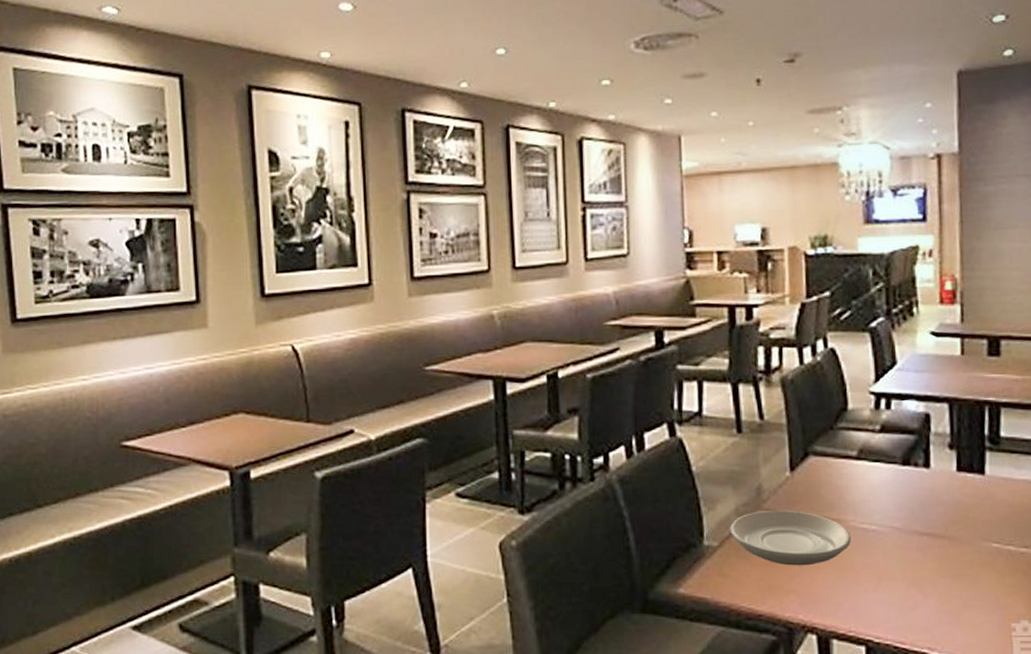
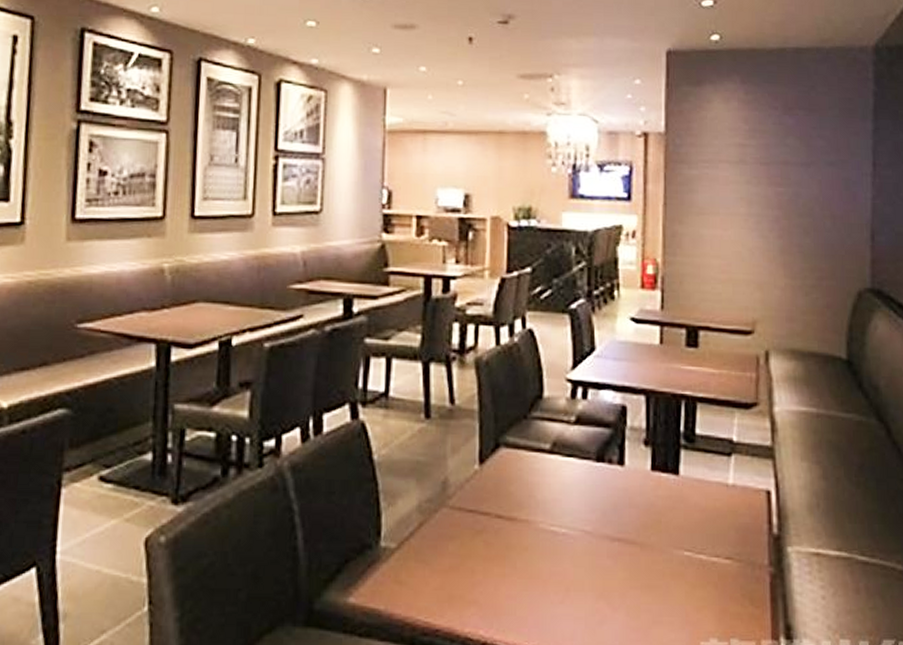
plate: present [730,510,851,566] -> none [411,507,540,573]

